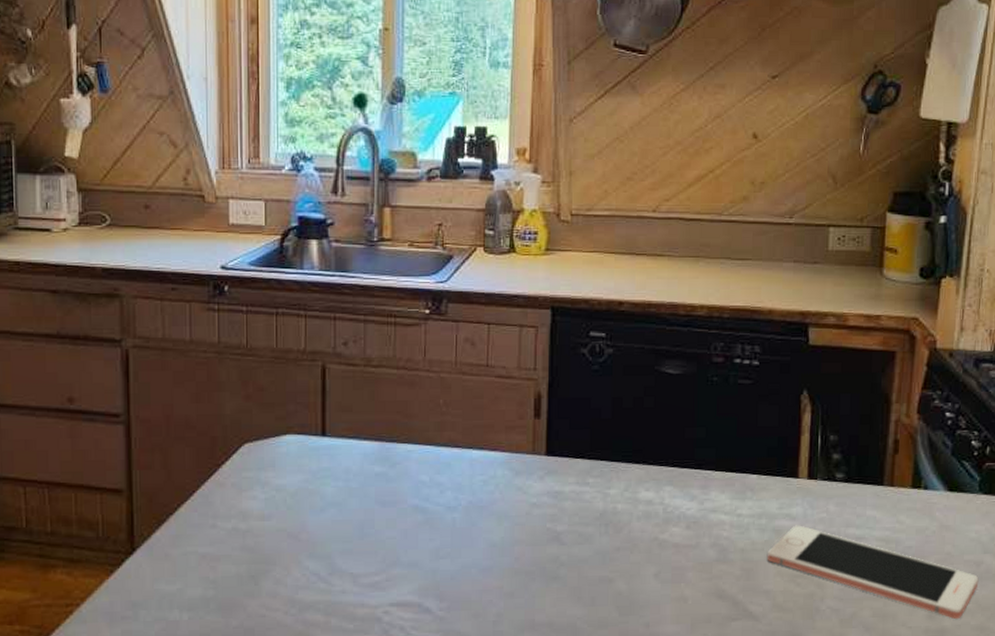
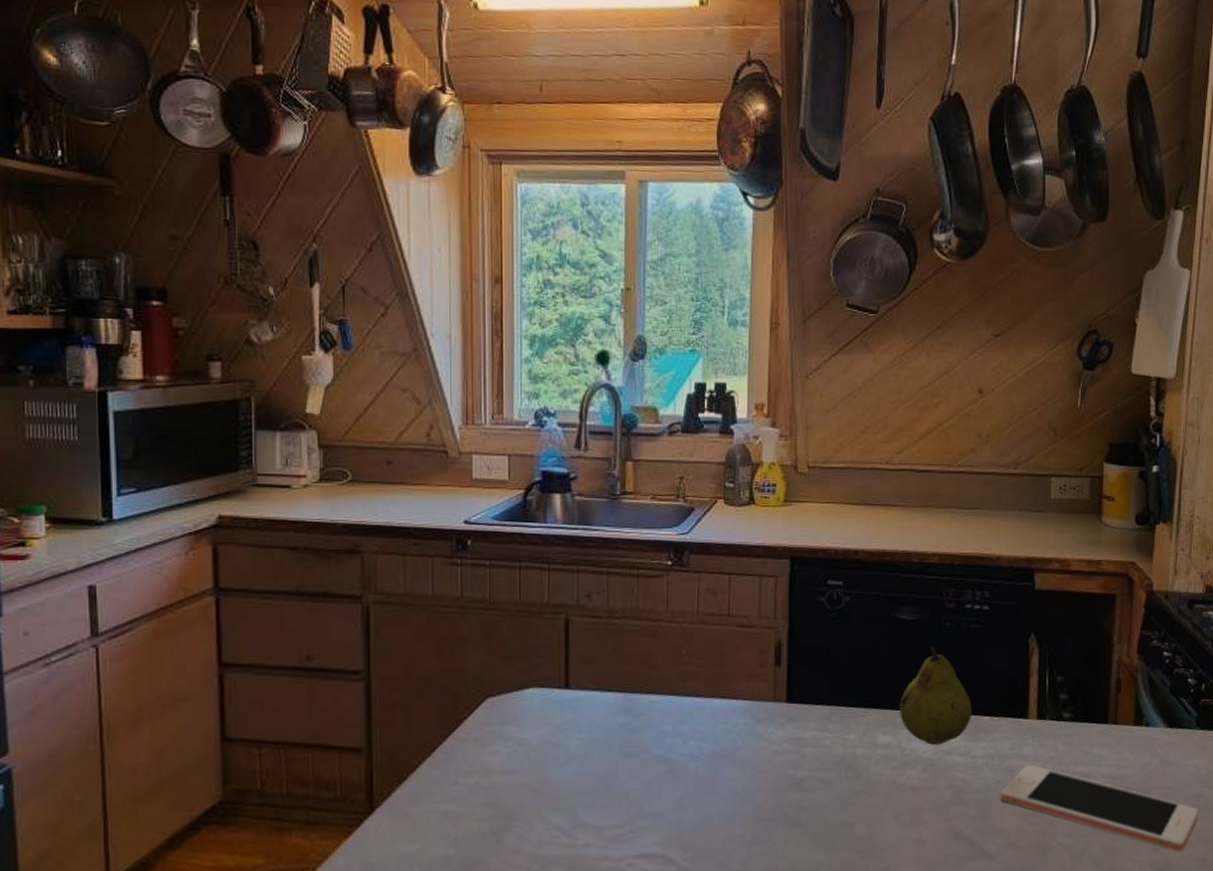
fruit: none [663,401,739,503] -> present [900,646,972,746]

